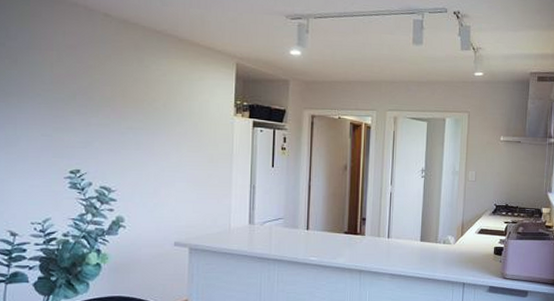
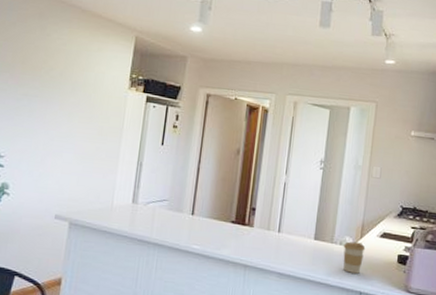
coffee cup: none [446,240,466,267] -> present [343,241,366,274]

